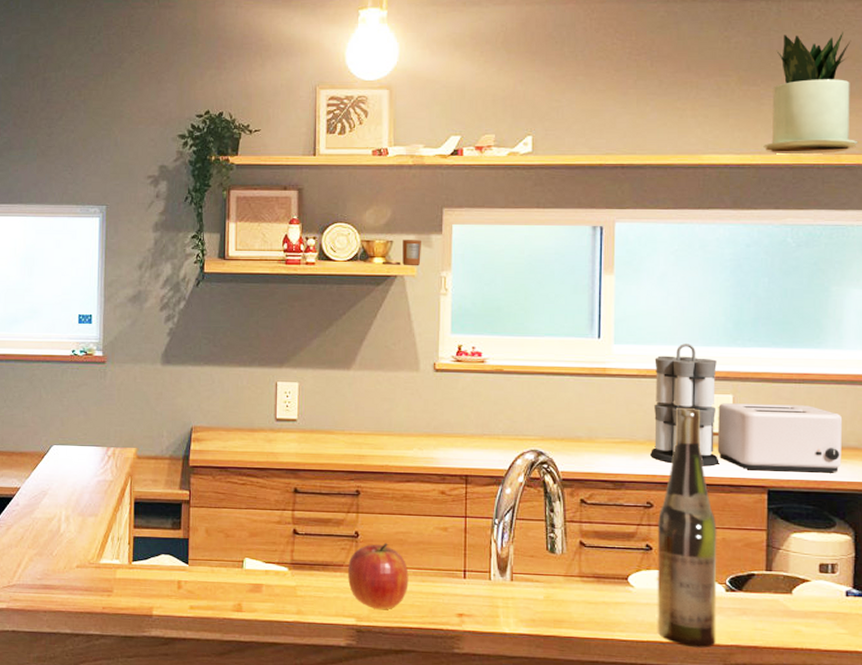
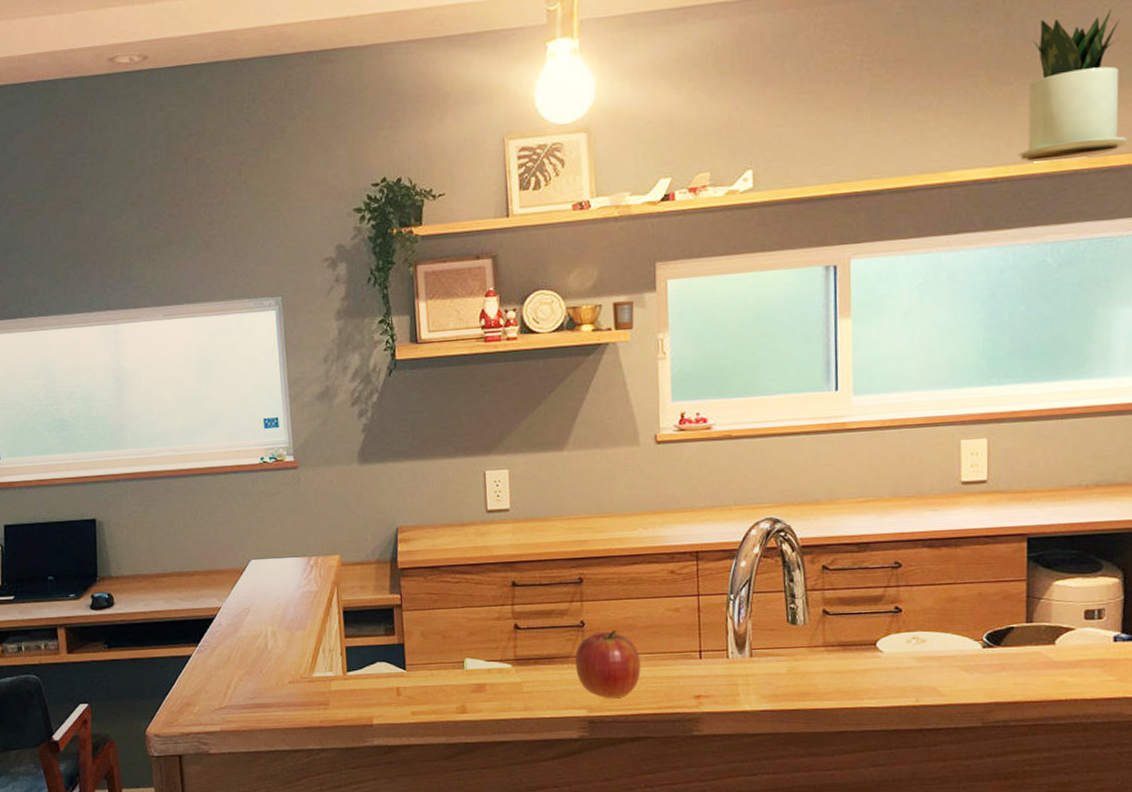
spice rack: present [650,343,720,467] -> none [897,387,974,519]
wine bottle: present [657,407,717,648] -> none [906,457,973,709]
toaster: present [717,403,843,473] -> none [970,442,1111,518]

